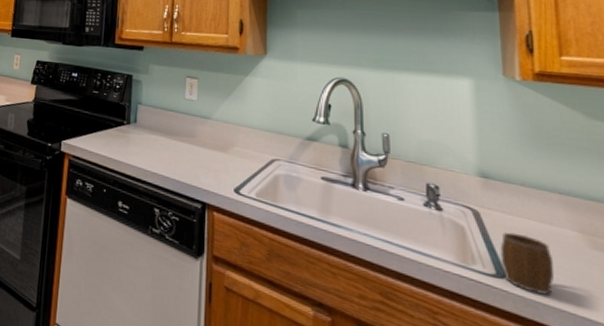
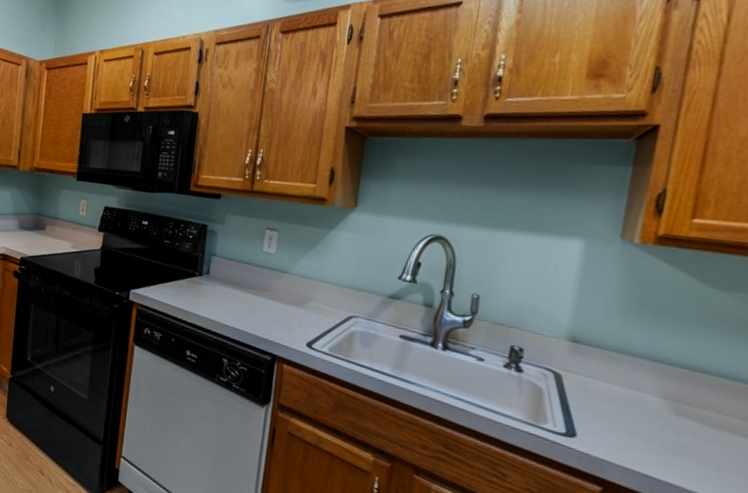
mug: present [500,232,555,296] -> none [573,395,630,455]

